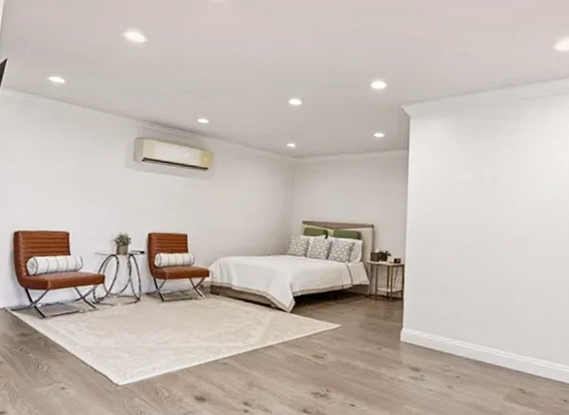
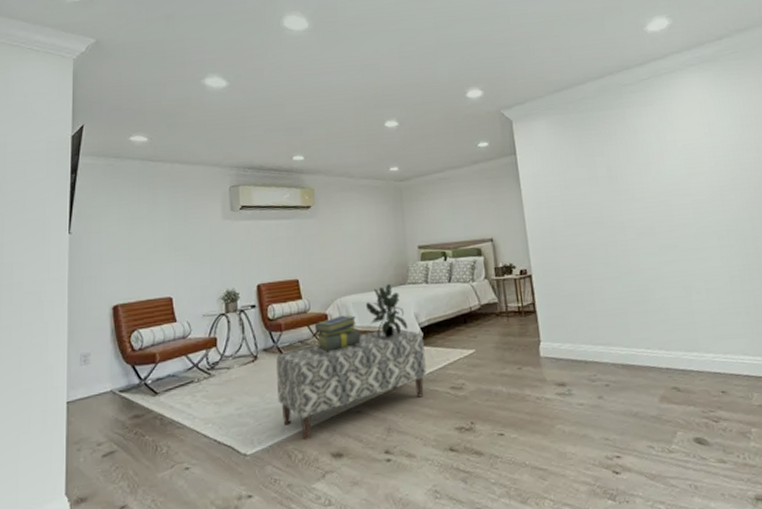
bench: none [153,293,295,381] -> present [275,329,427,441]
stack of books: none [195,273,237,305] -> present [314,315,361,352]
potted plant: none [245,252,282,301] -> present [365,284,408,339]

